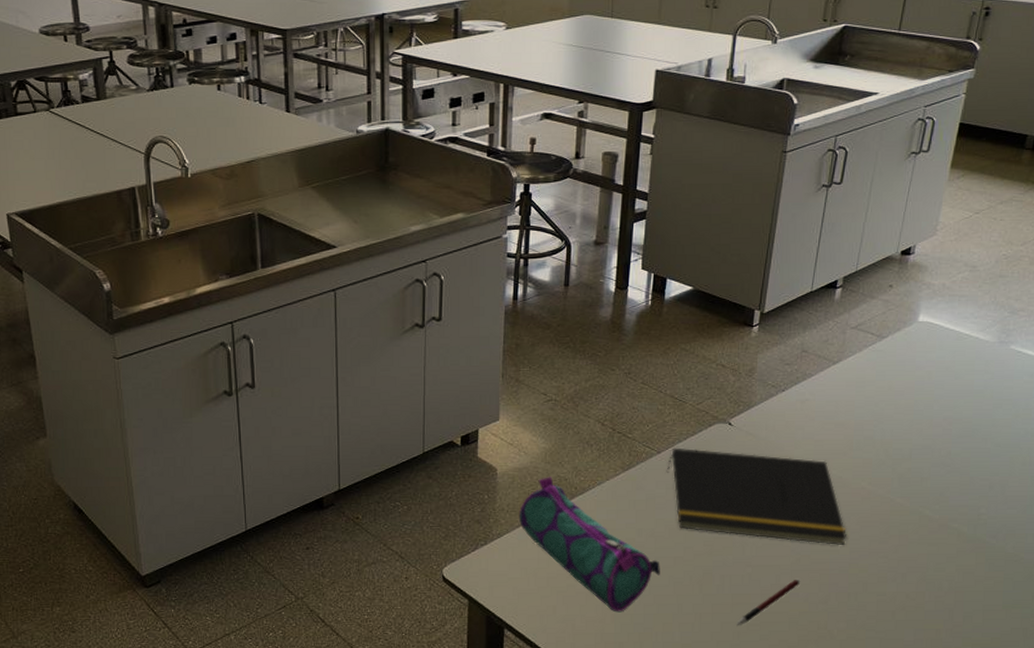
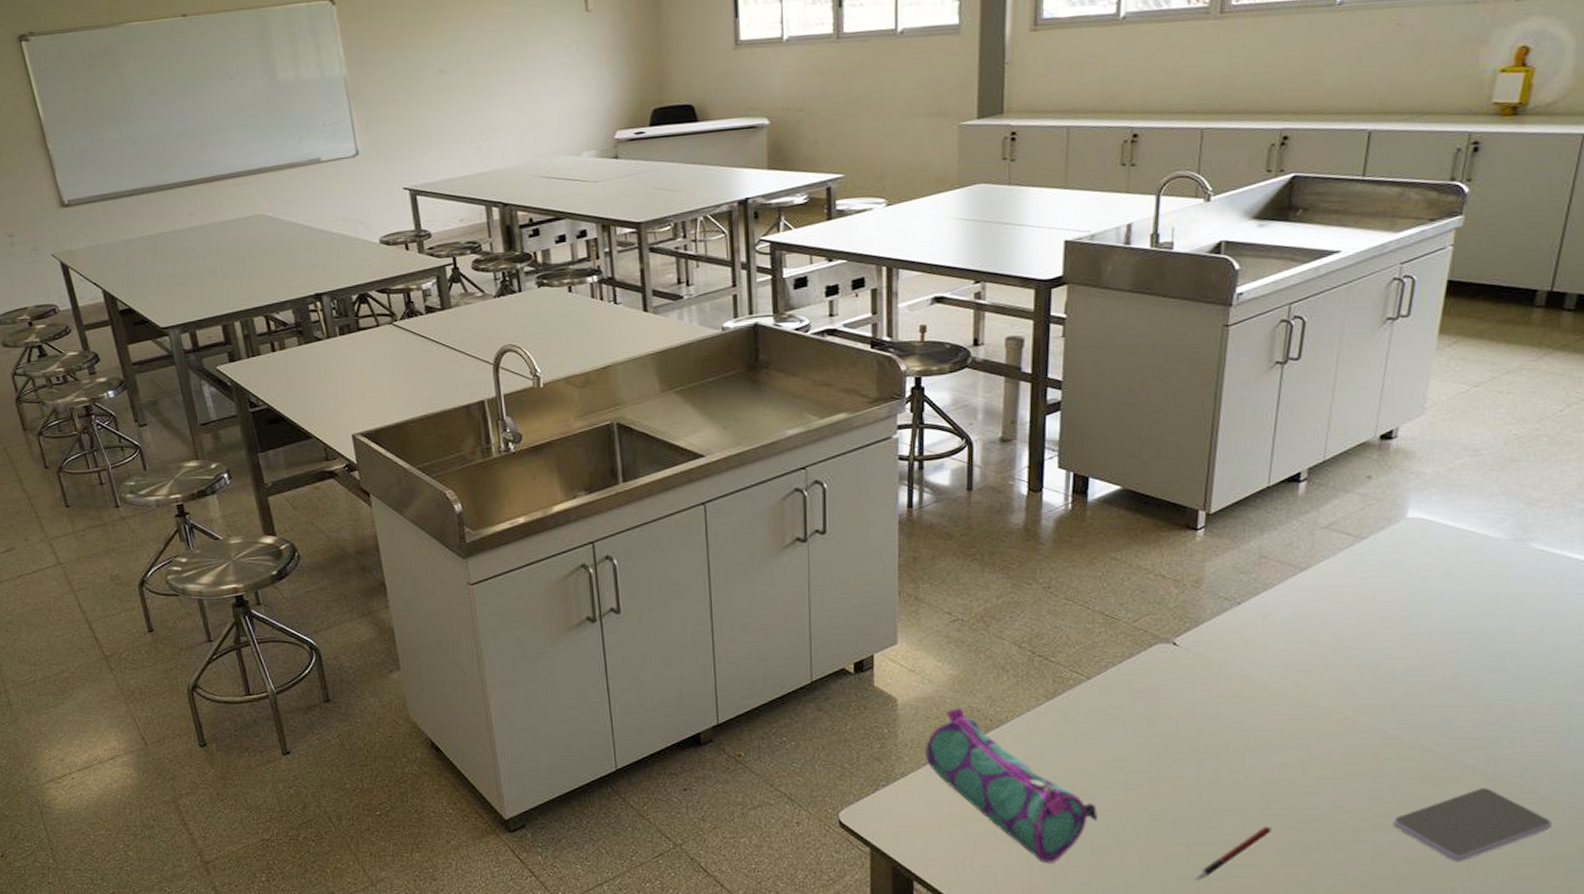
notepad: present [667,447,848,545] -> none [1100,672,1330,786]
smartphone: none [894,547,1015,609] -> present [1393,788,1552,862]

